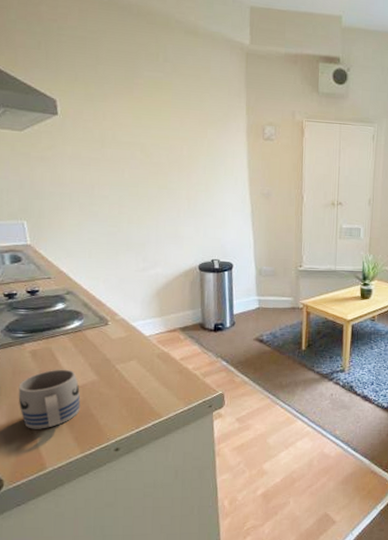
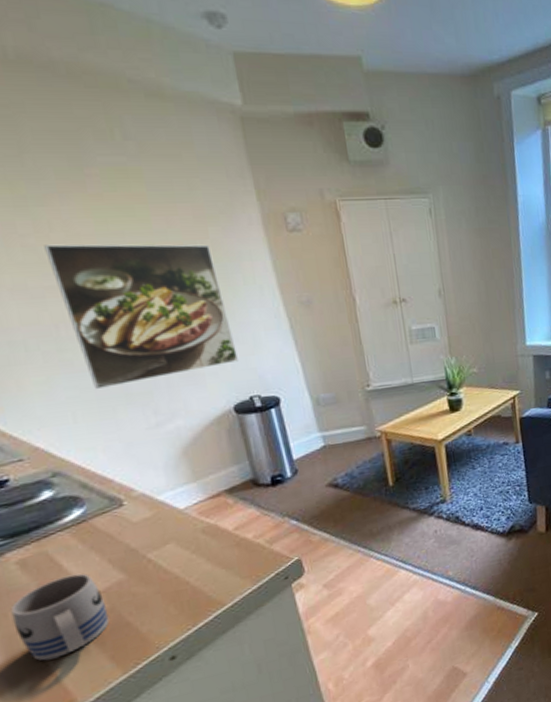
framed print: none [97,129,210,236] -> present [44,244,239,389]

